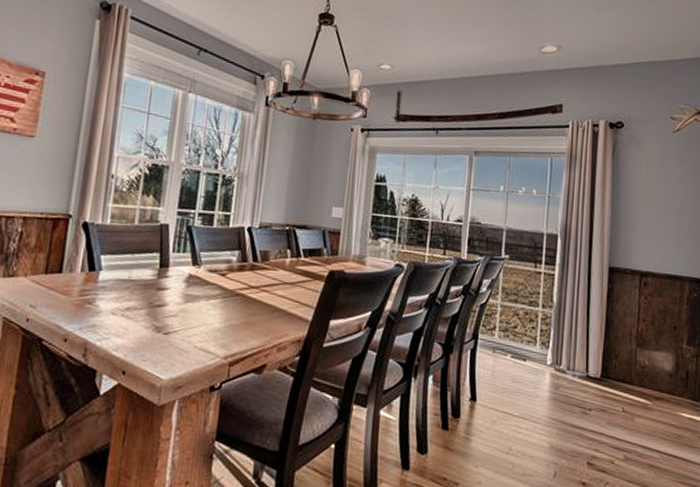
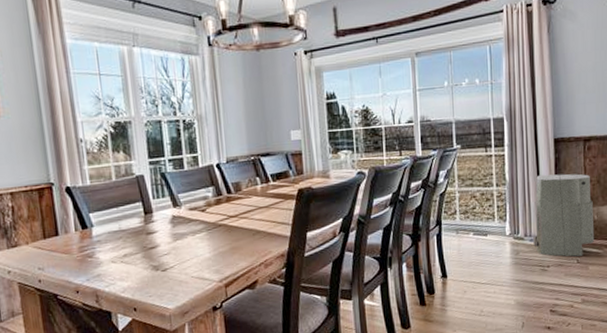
air purifier: none [576,303,645,404] -> present [533,173,595,257]

